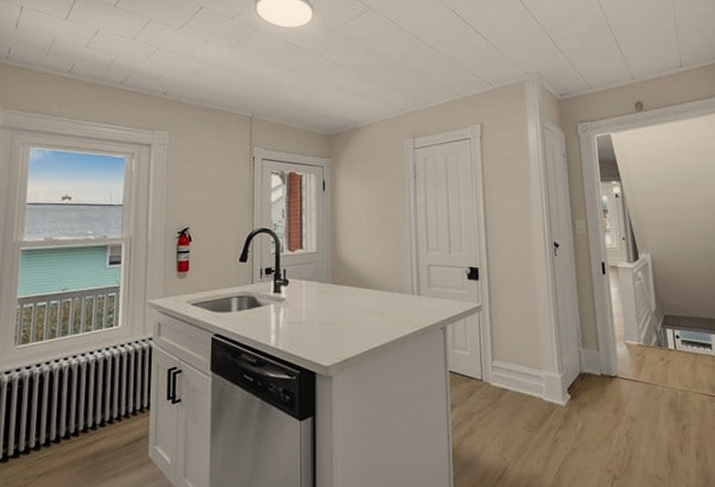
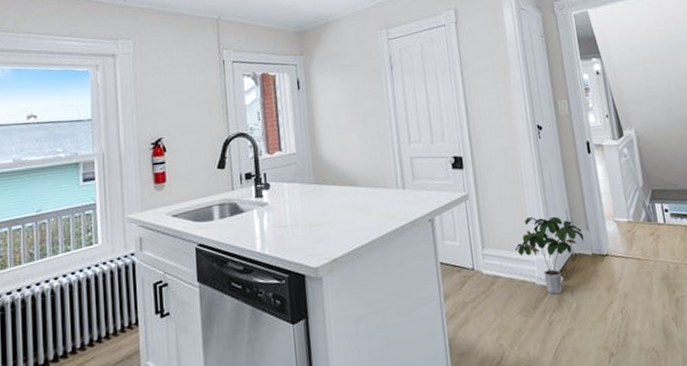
potted plant: none [525,332,594,412] -> present [515,216,585,294]

